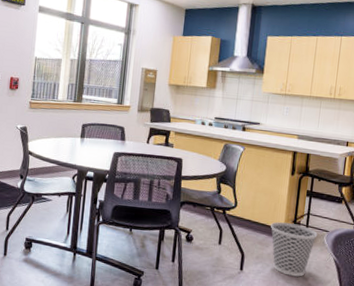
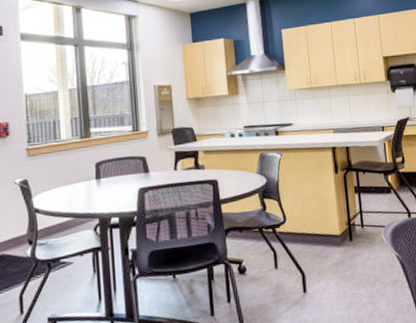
wastebasket: present [271,222,318,277] -> none [325,226,375,286]

